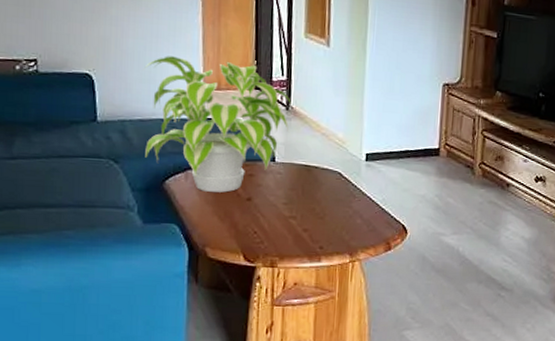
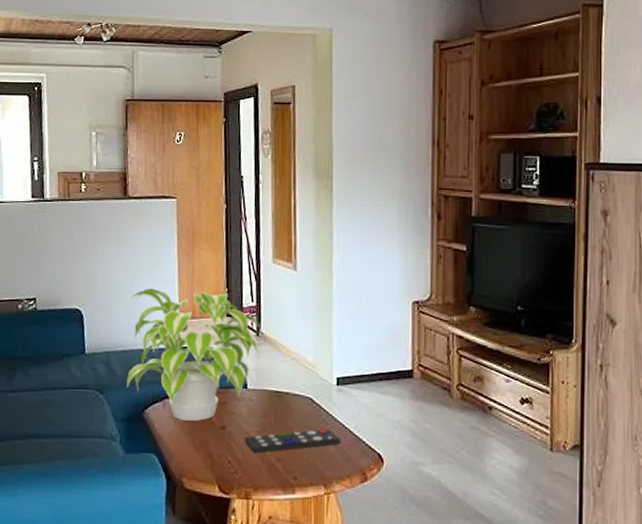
remote control: none [271,202,368,224] -> present [245,429,341,453]

